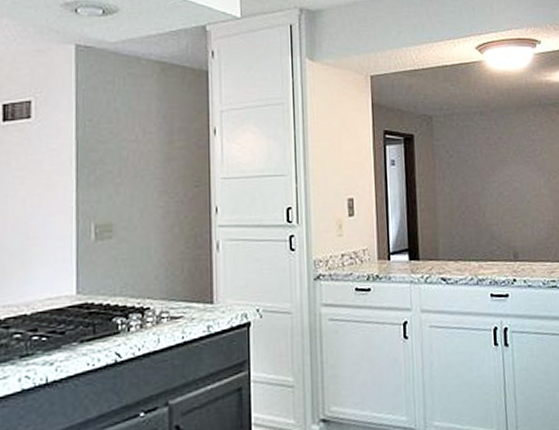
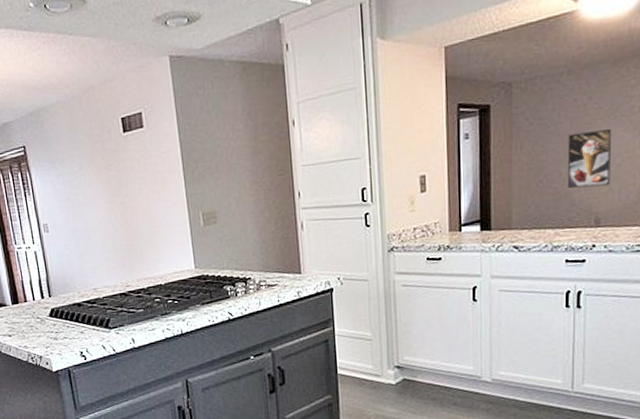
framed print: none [484,167,524,222] -> present [567,128,612,189]

